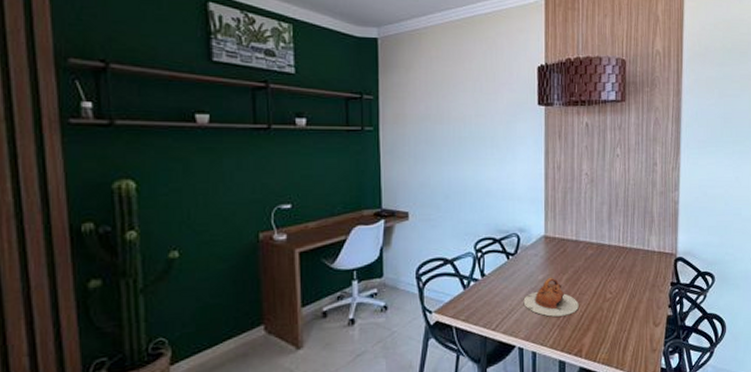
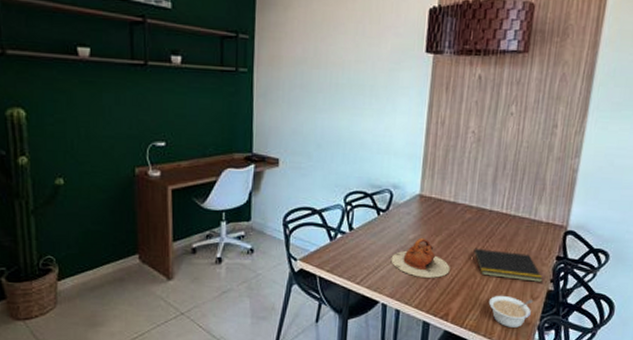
notepad: none [598,282,662,309] -> present [473,249,543,282]
legume: none [617,325,656,356] -> present [488,295,534,328]

